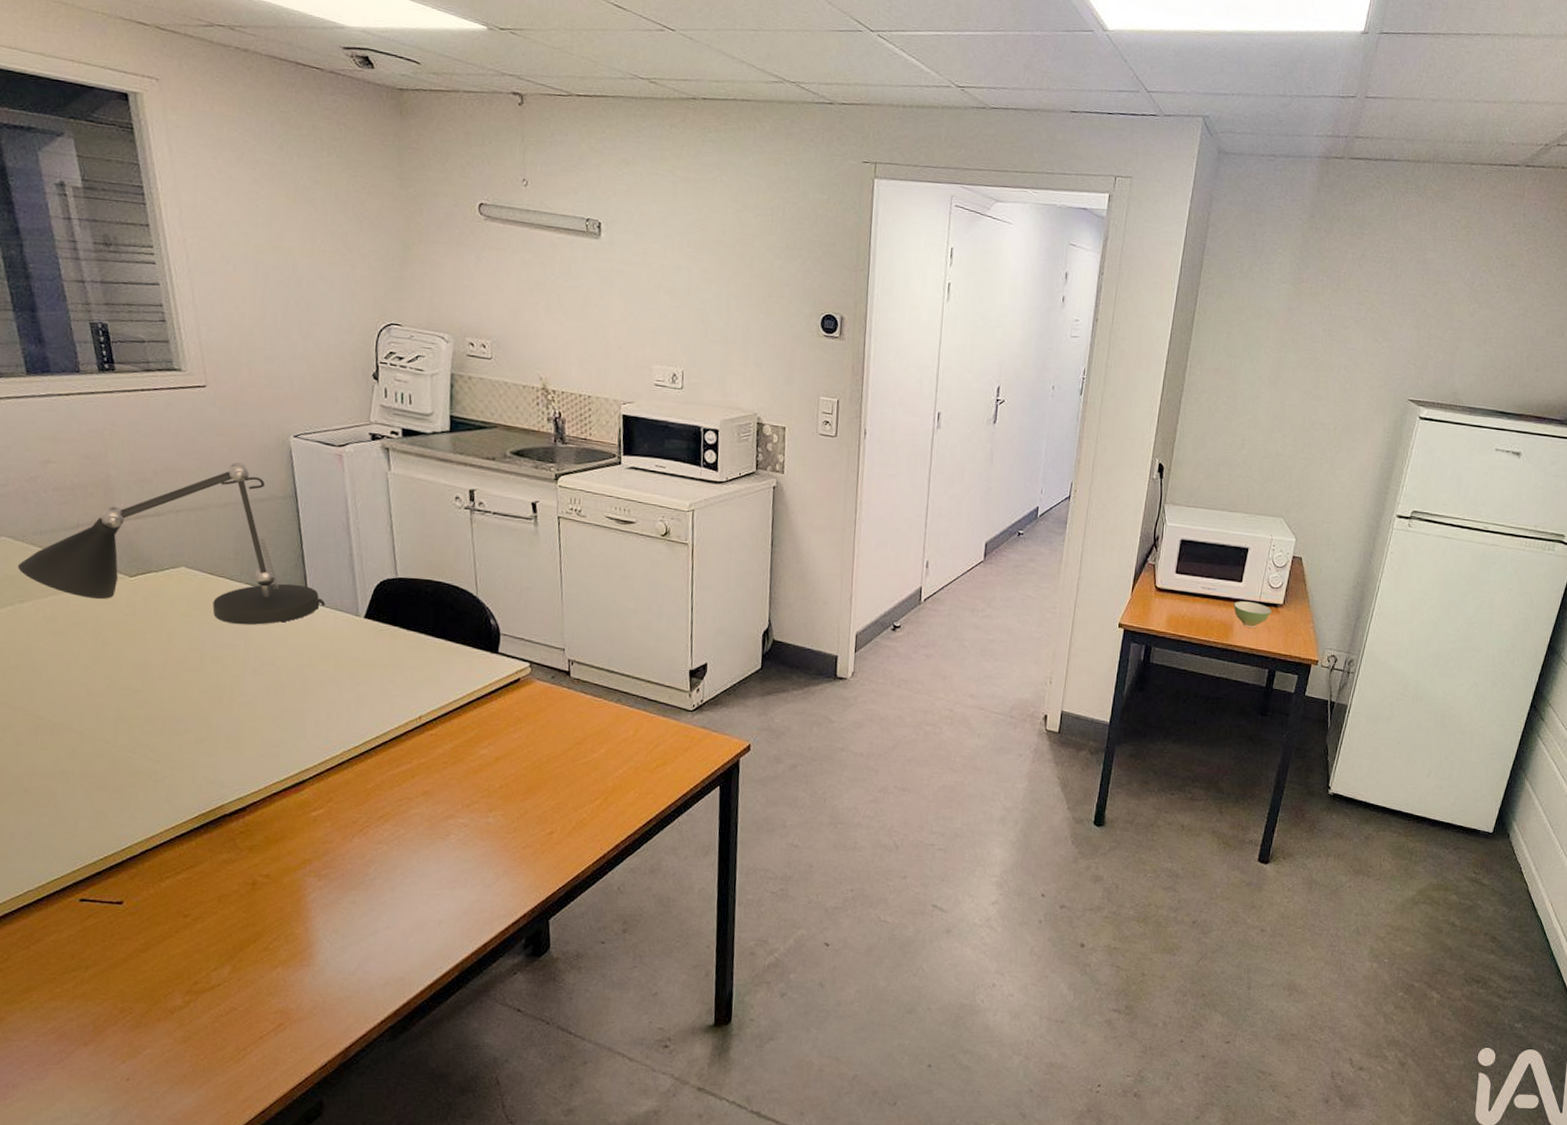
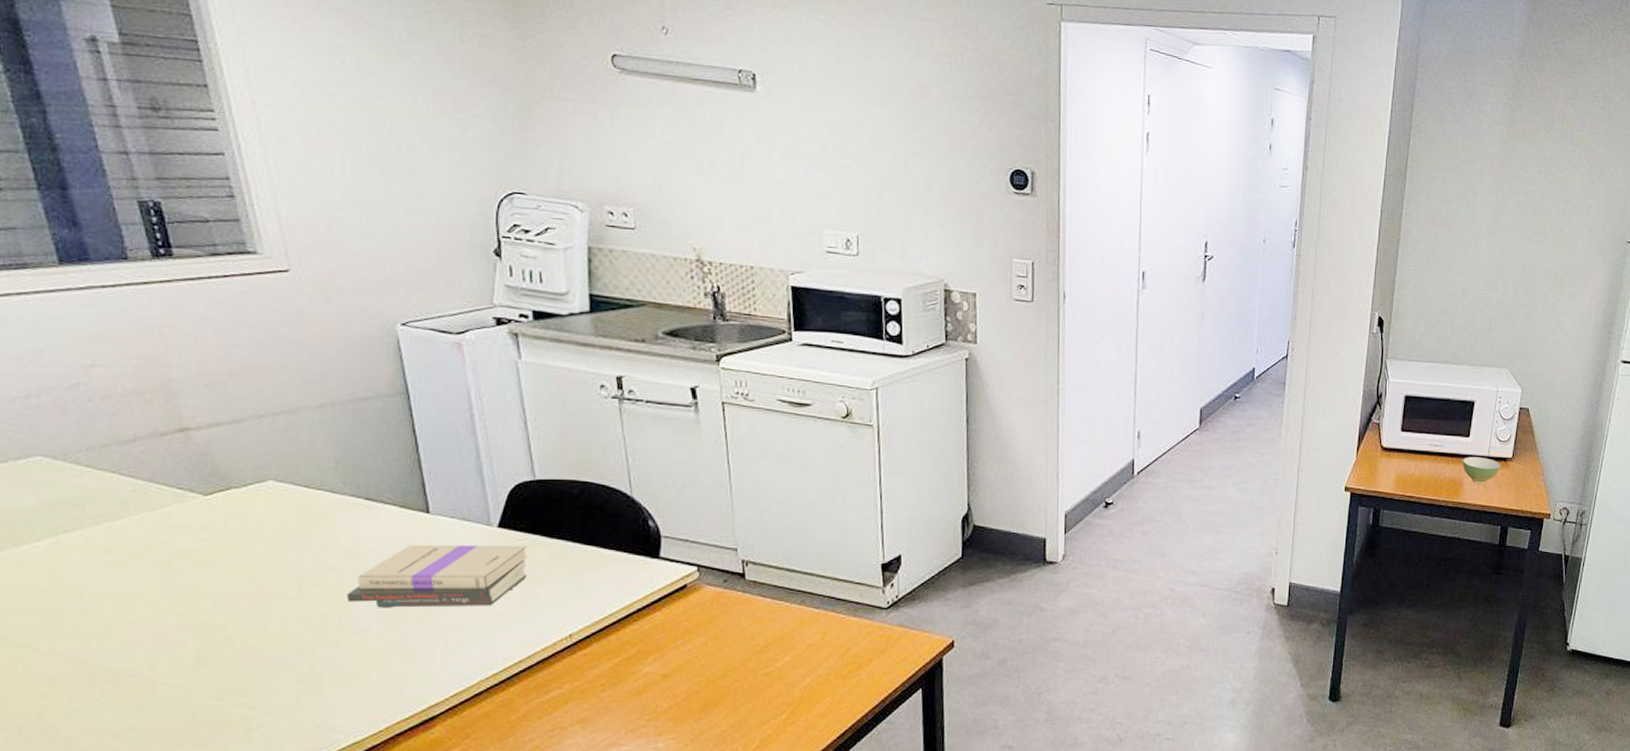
desk lamp: present [17,462,326,626] -> none [58,357,450,544]
books: none [238,628,388,687] -> present [346,544,528,608]

